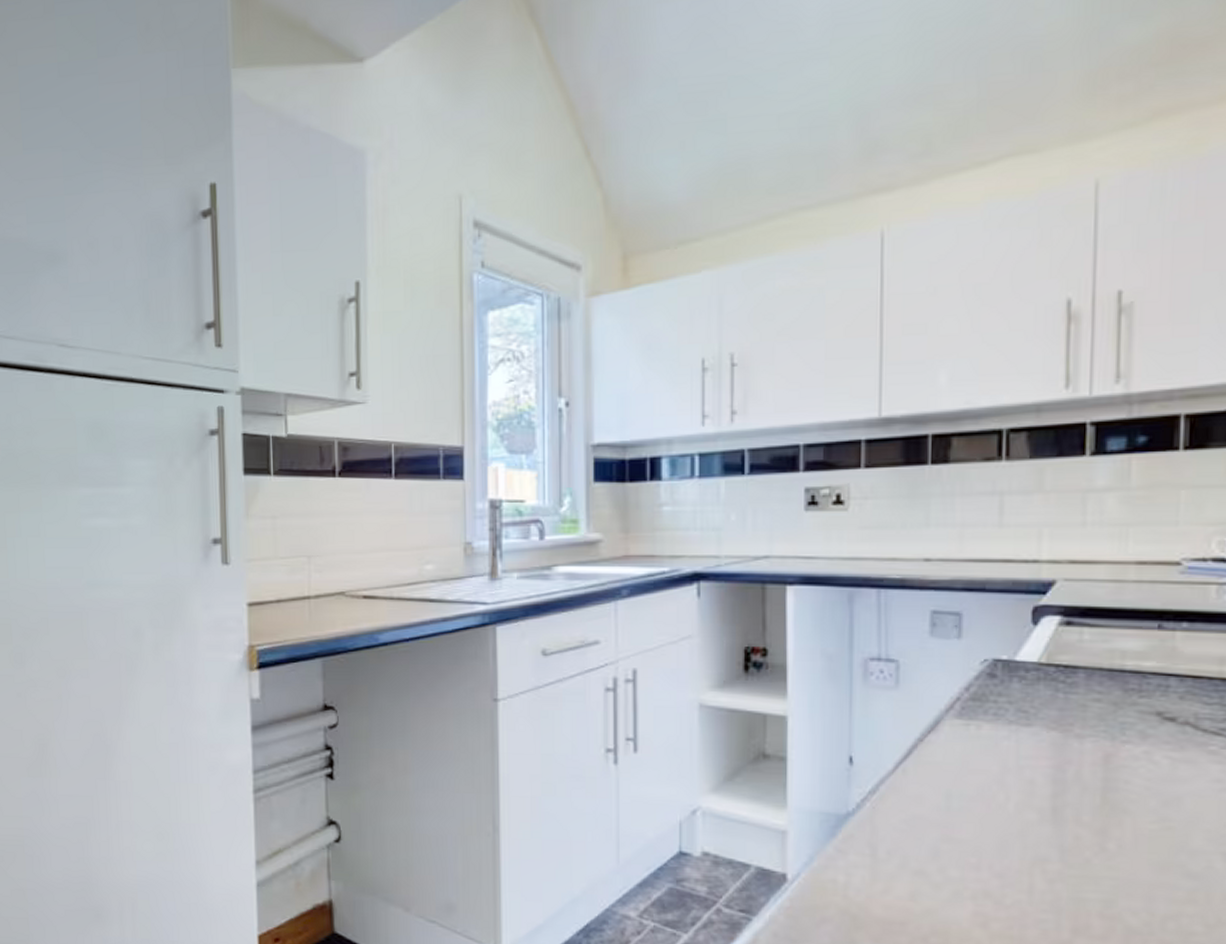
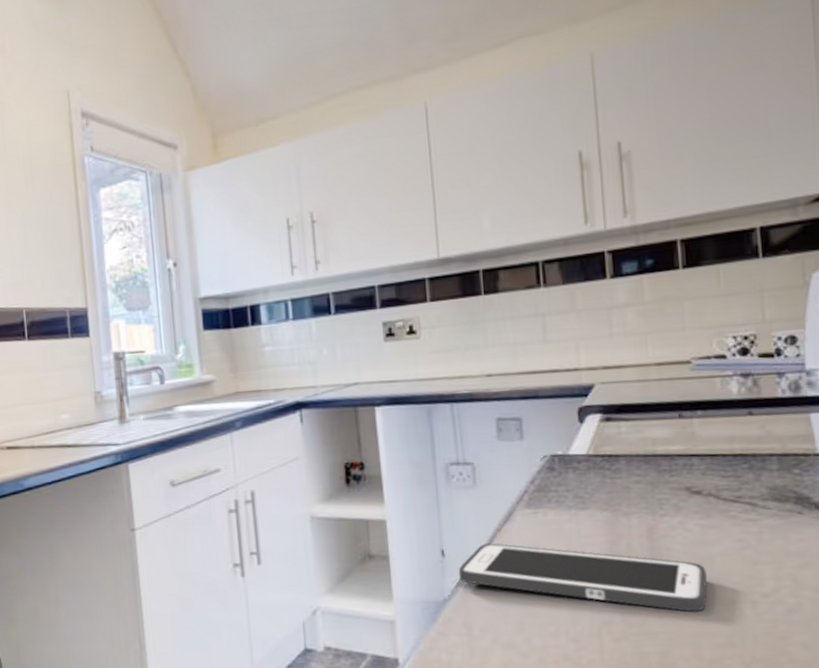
cell phone: none [867,754,1171,859] -> present [458,543,707,612]

